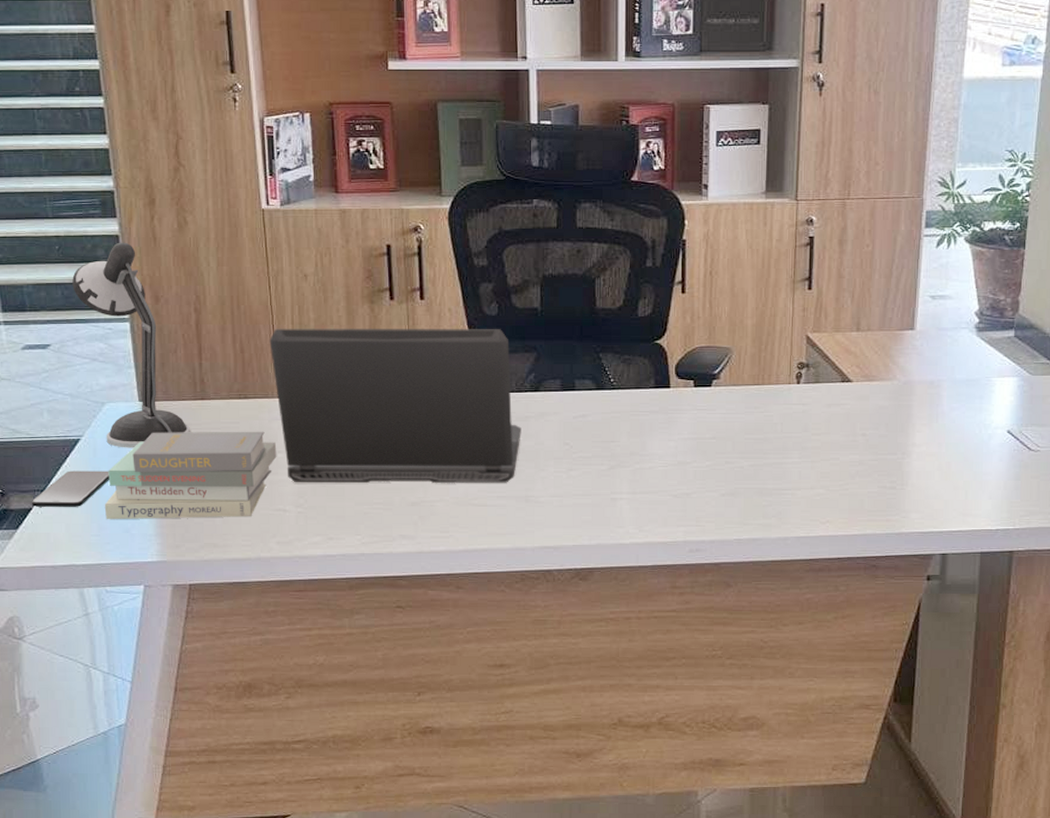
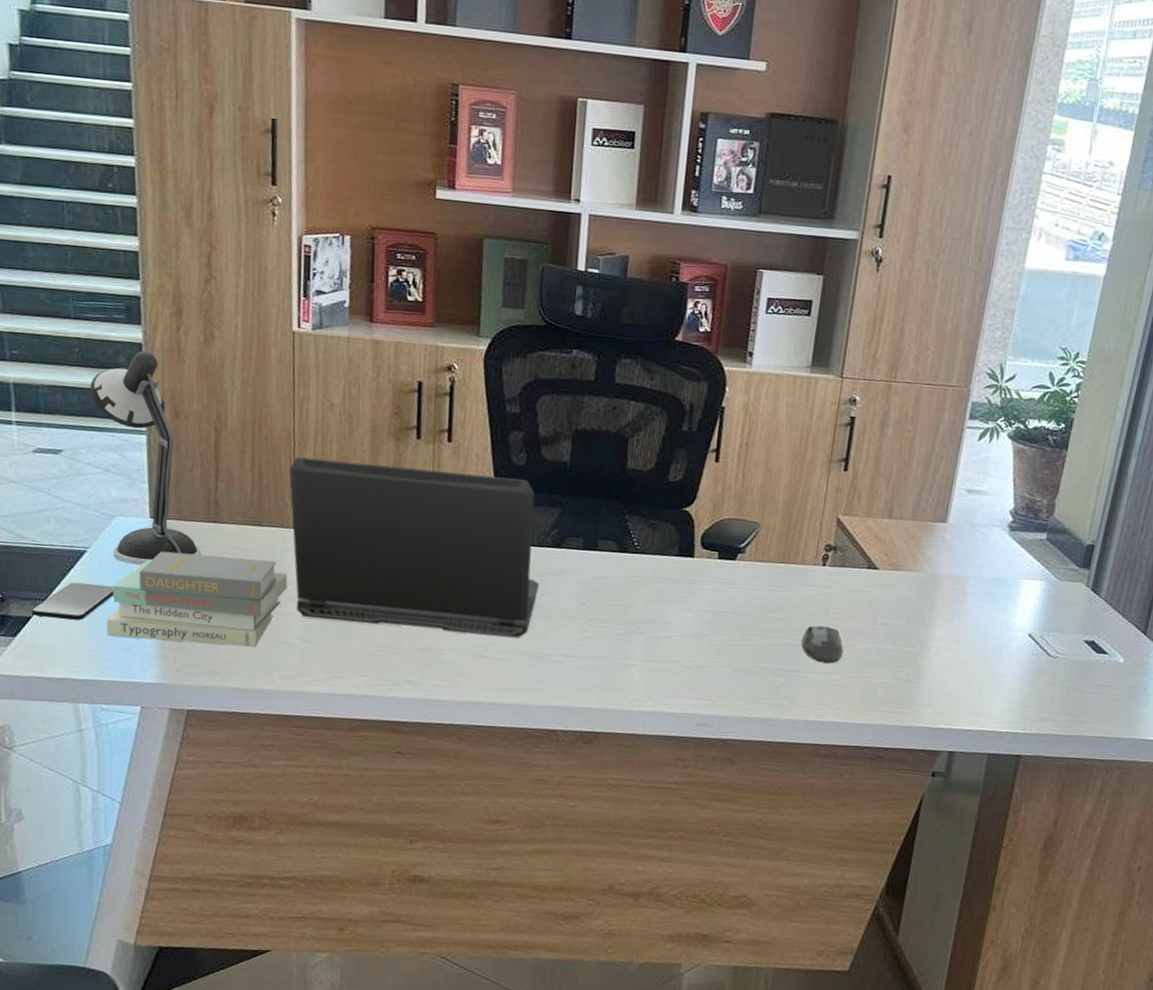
mouse: none [783,441,826,479] -> present [801,624,844,664]

